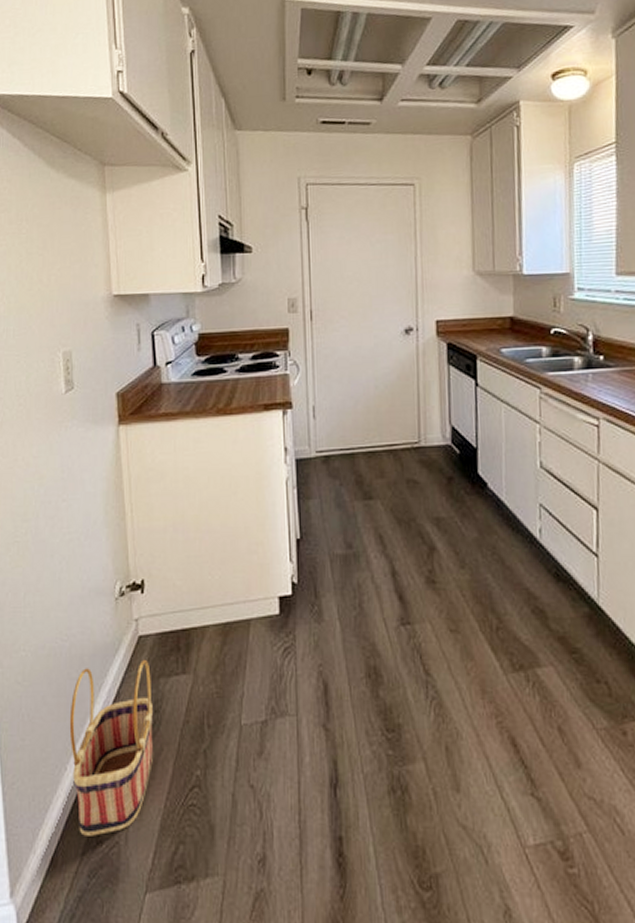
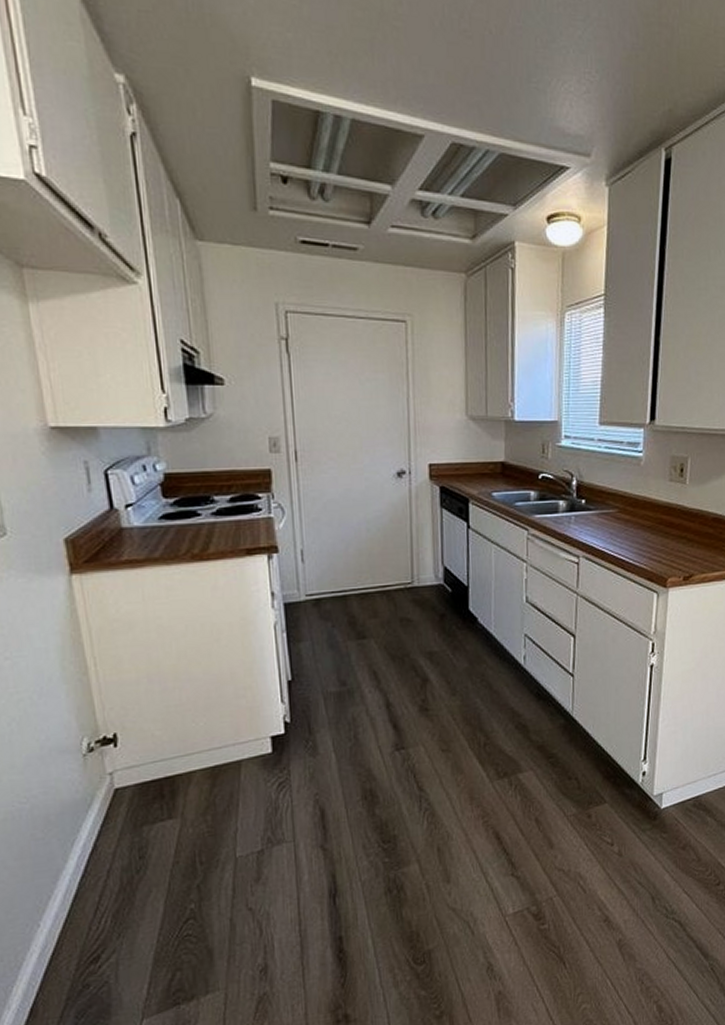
basket: present [69,659,154,836] -> none [37,810,142,983]

